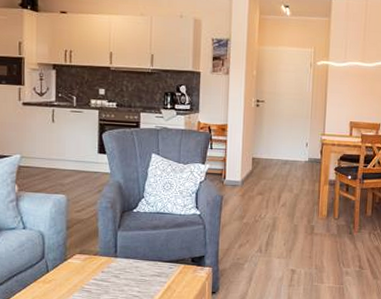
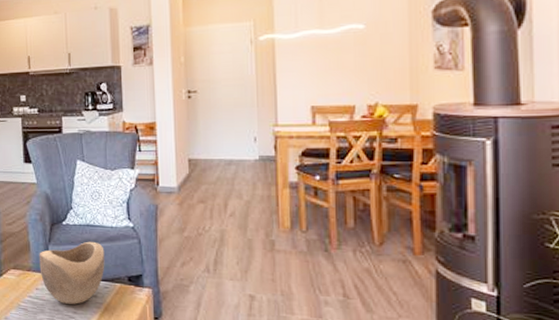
decorative bowl: none [107,227,172,284] -> present [39,241,105,304]

